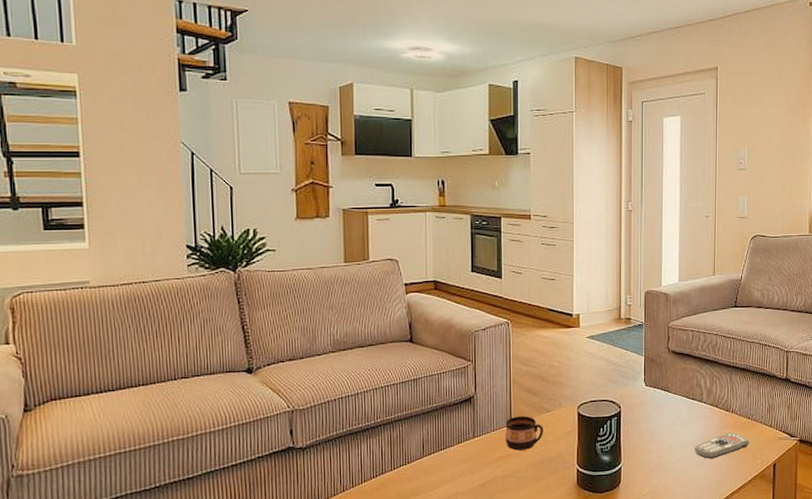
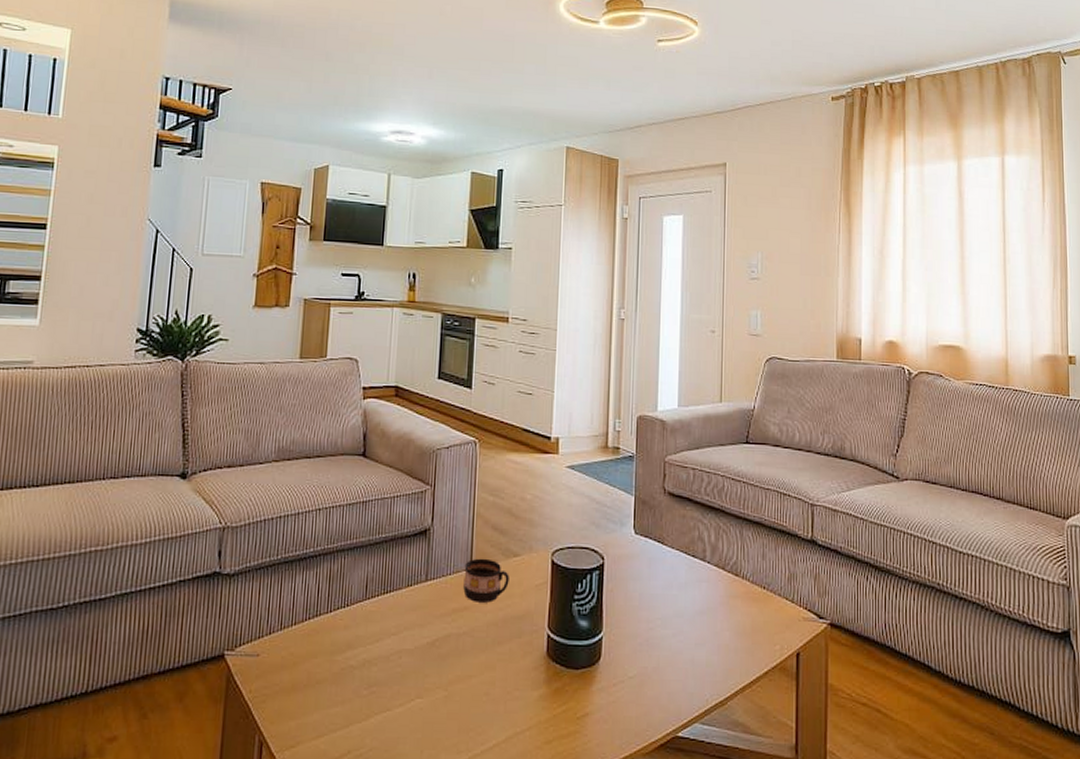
remote control: present [695,432,750,459] -> none [695,605,766,638]

